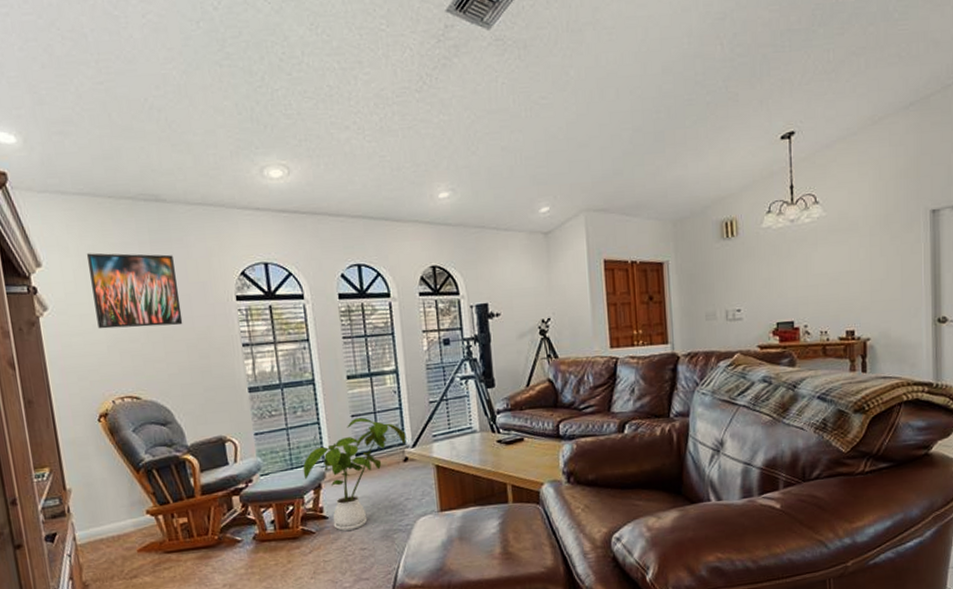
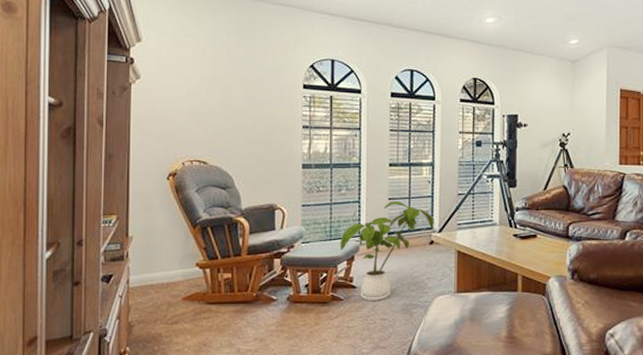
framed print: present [86,253,183,329] -> none [181,35,255,104]

